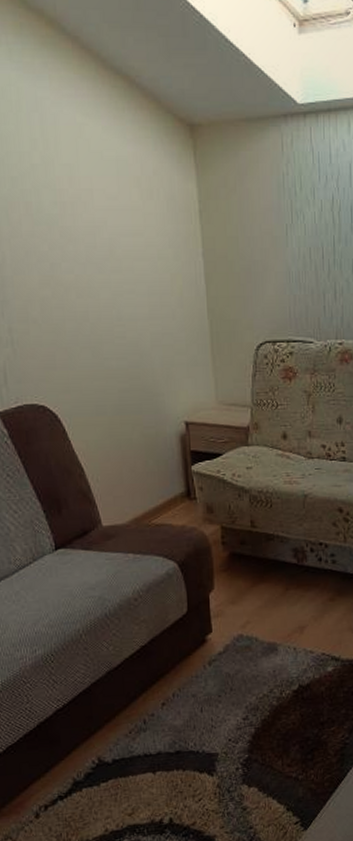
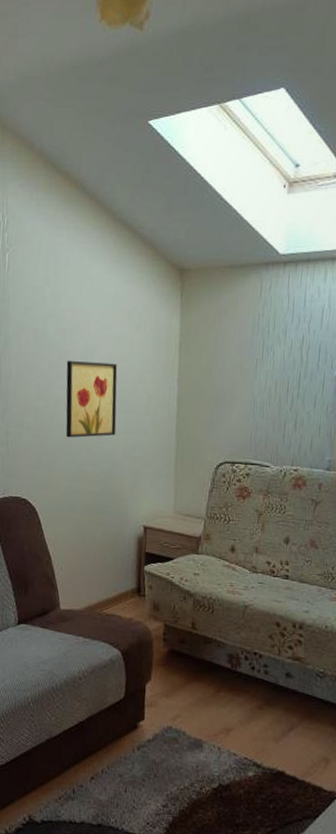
wall art: none [71,238,140,330] -> present [65,360,118,438]

